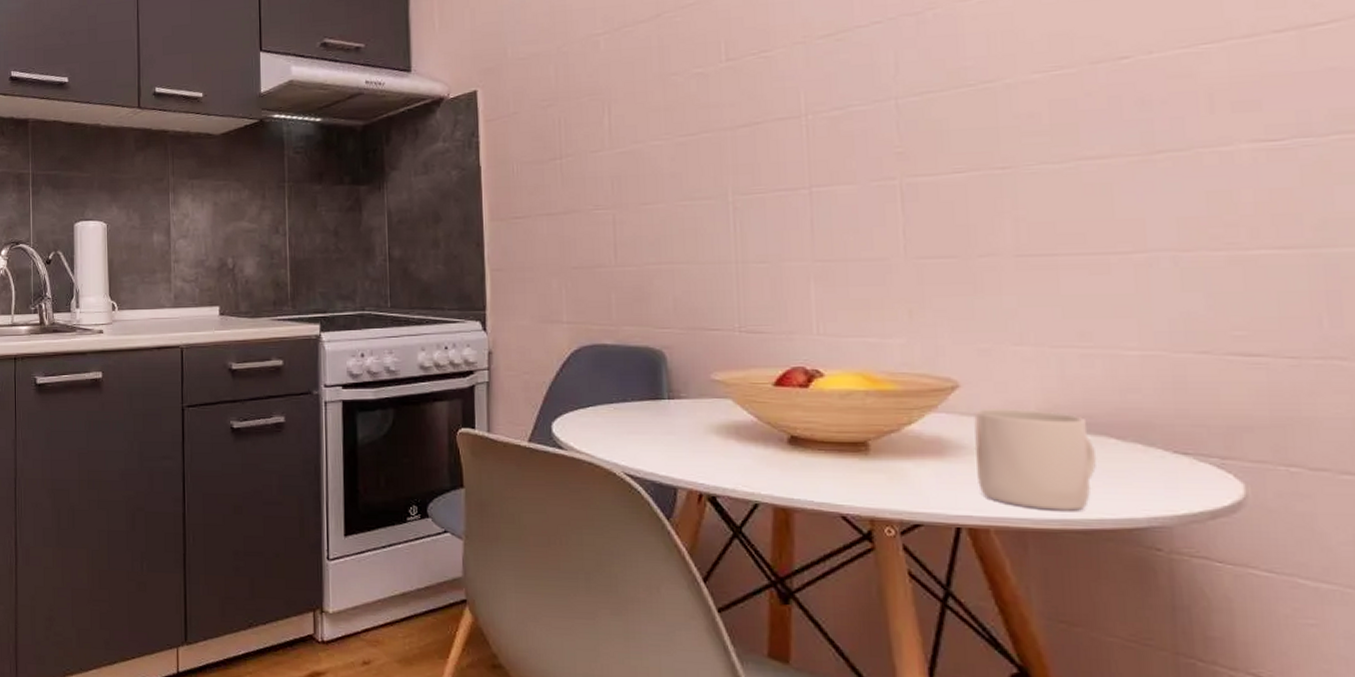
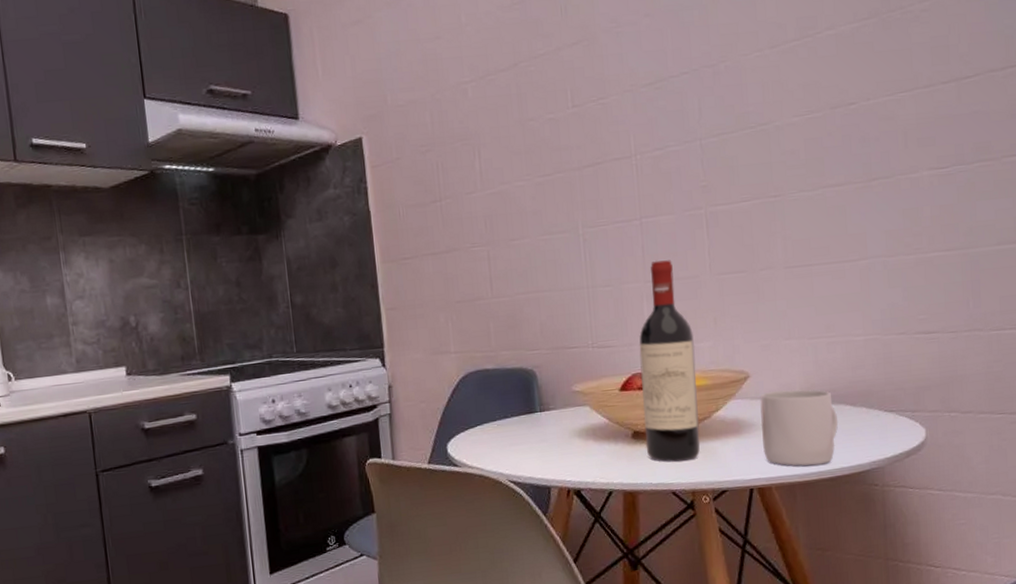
wine bottle: none [802,236,884,480] -> present [638,260,700,462]

